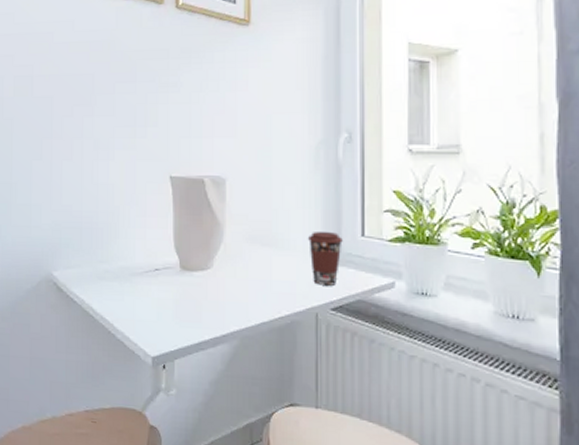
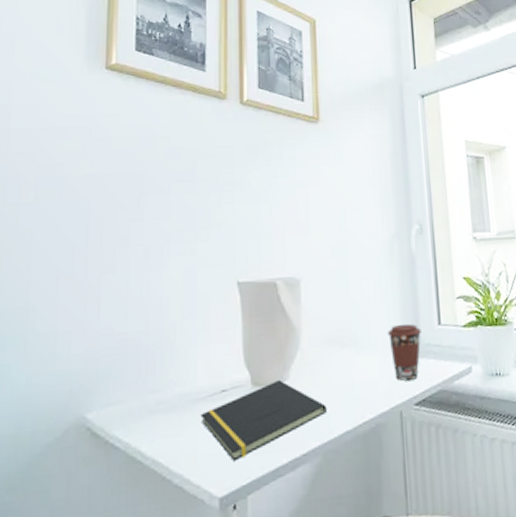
notepad: none [138,267,245,330] -> present [200,379,327,462]

